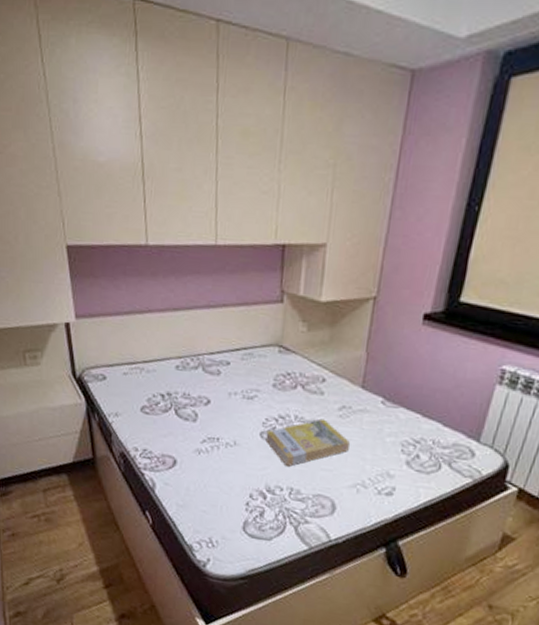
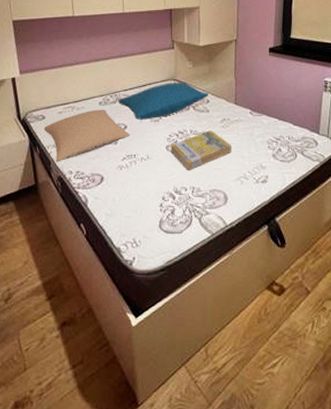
pillow: none [104,374,214,435] -> present [43,109,130,162]
pillow: none [201,349,327,396] -> present [118,82,210,120]

